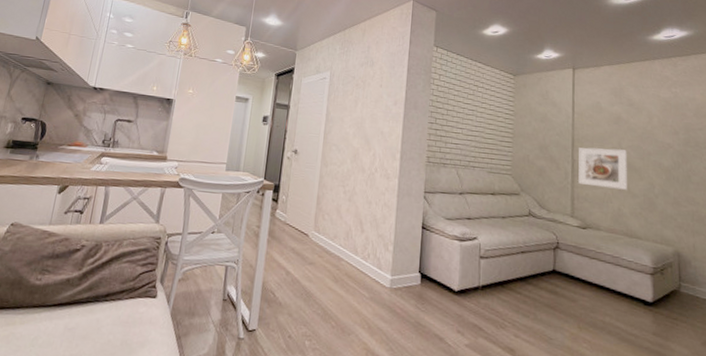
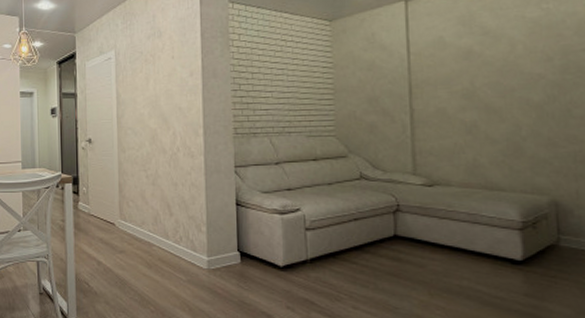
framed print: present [578,147,628,190] -> none [418,89,486,137]

